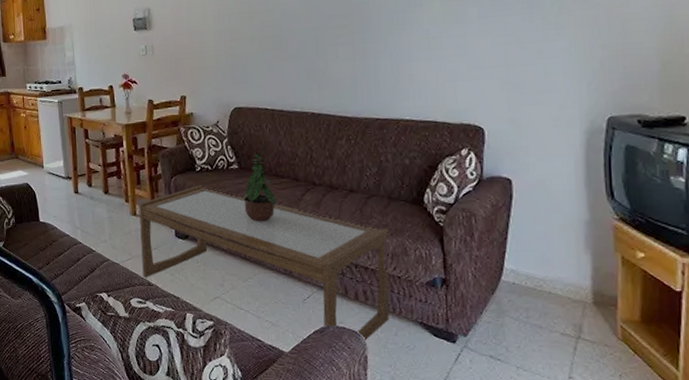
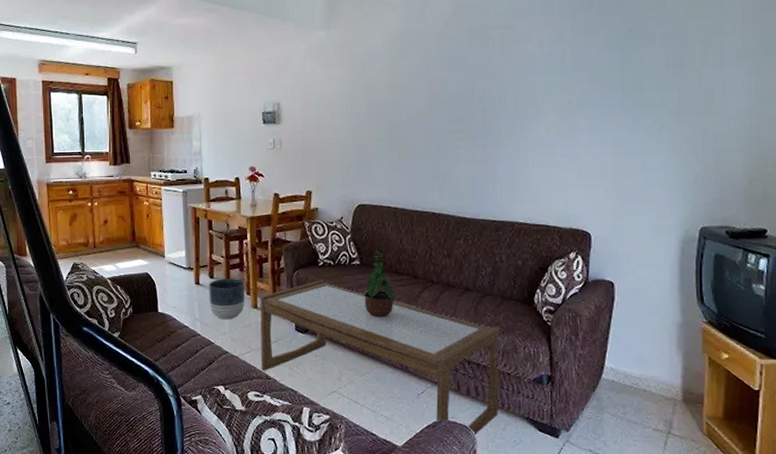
planter: none [87,186,124,228] -> present [209,278,246,320]

